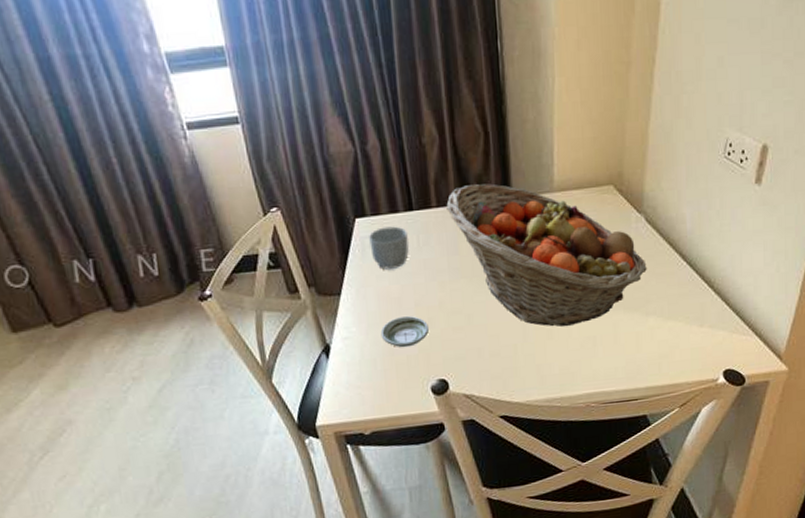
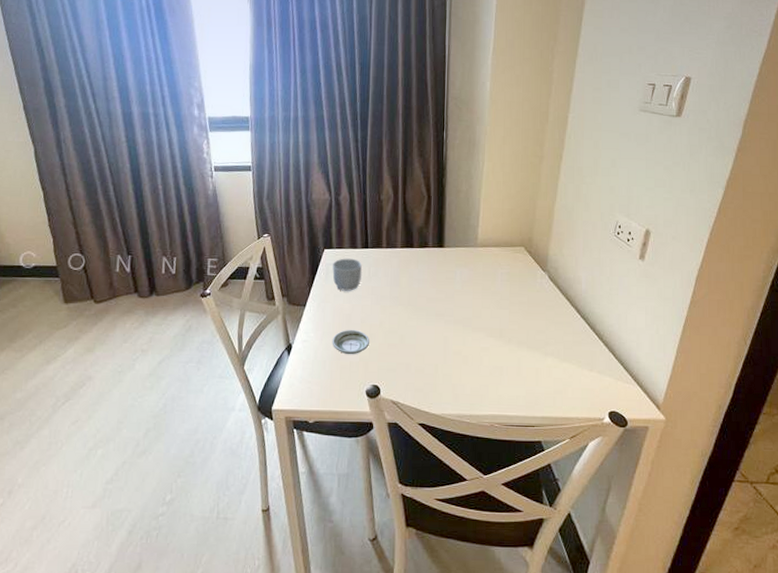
fruit basket: present [446,183,647,327] -> none [393,234,548,355]

